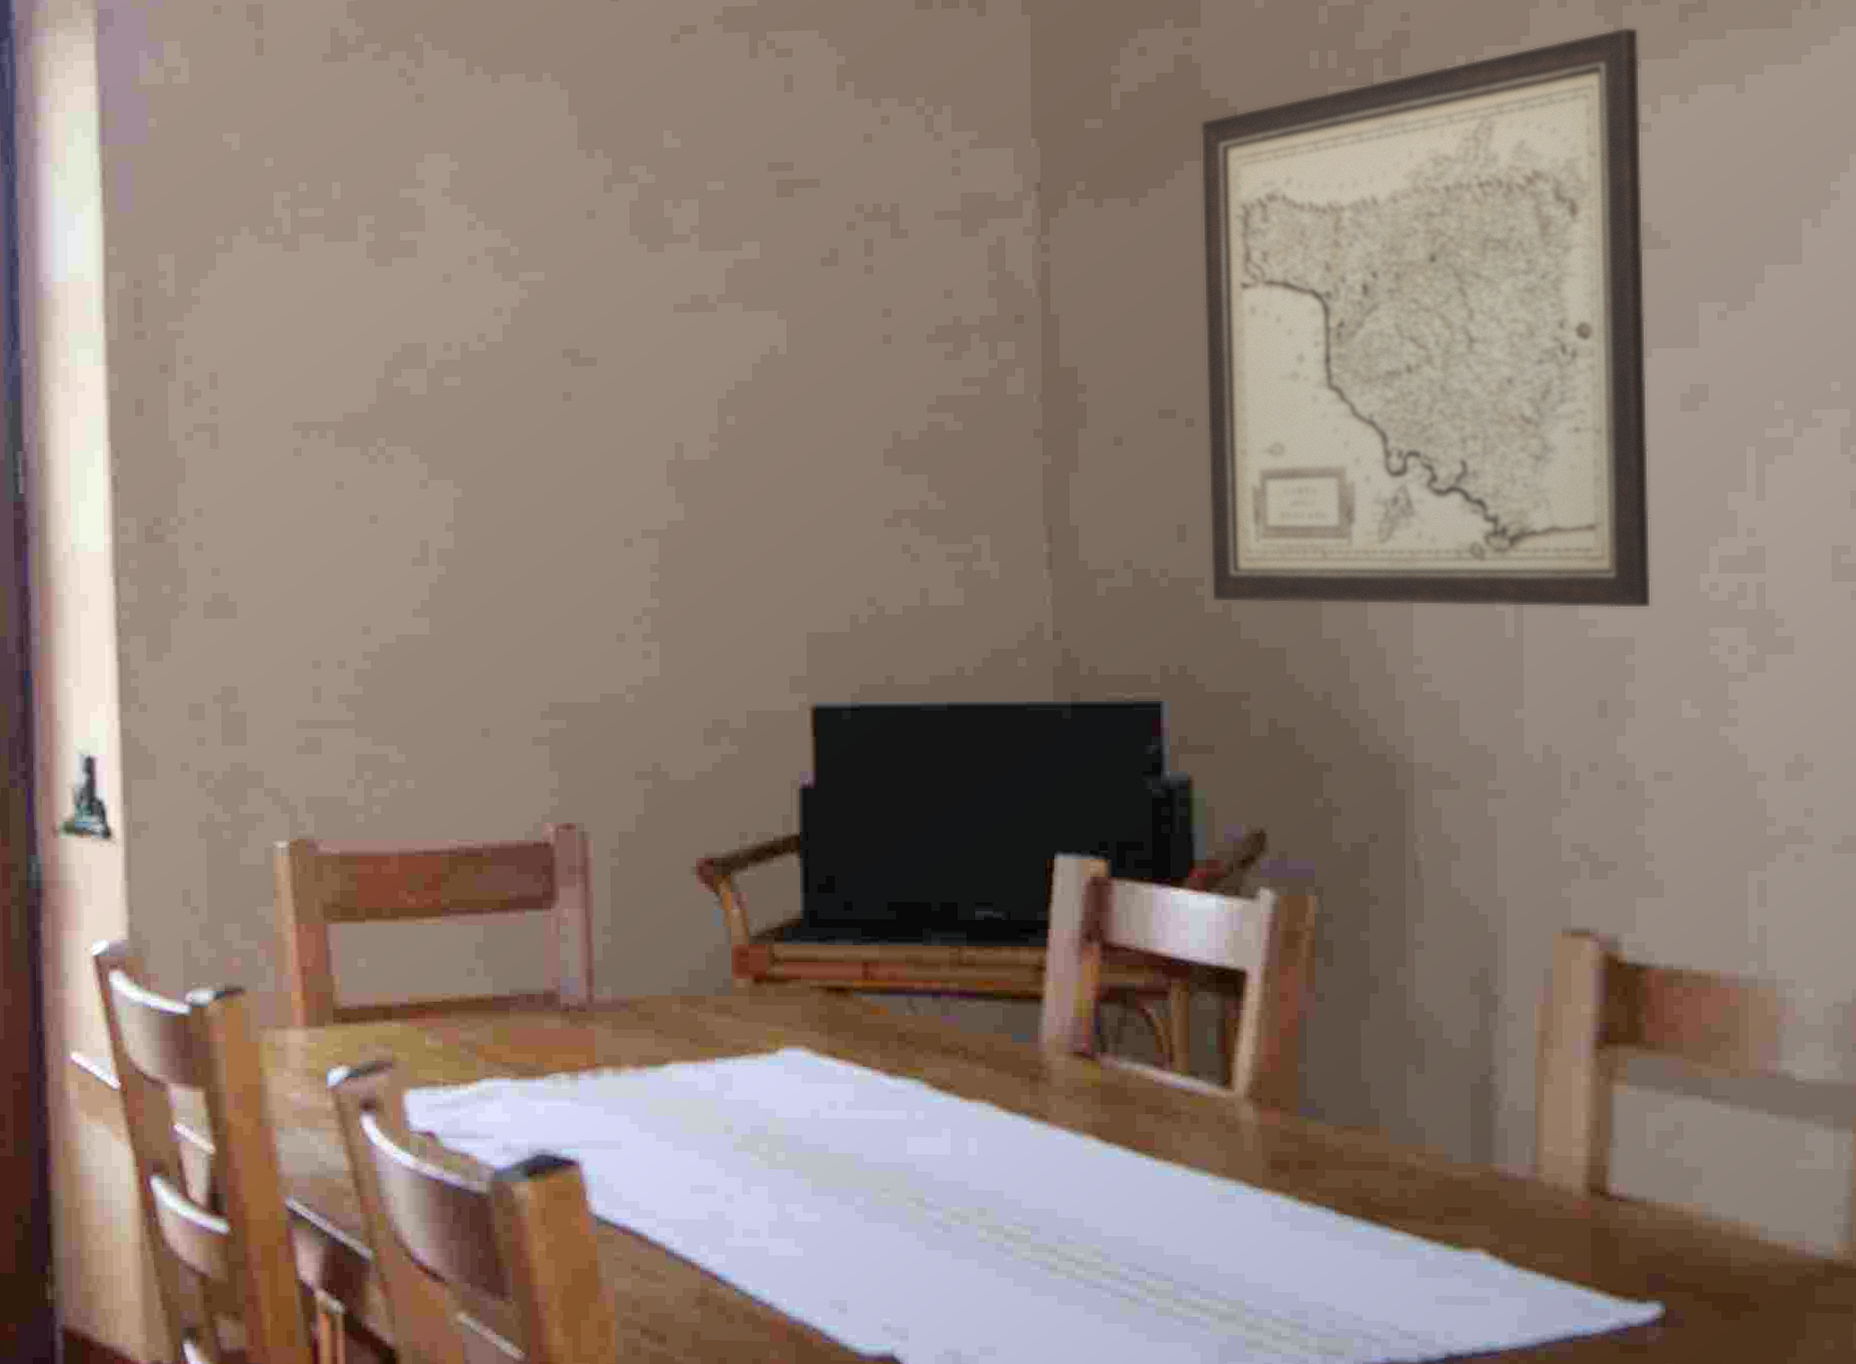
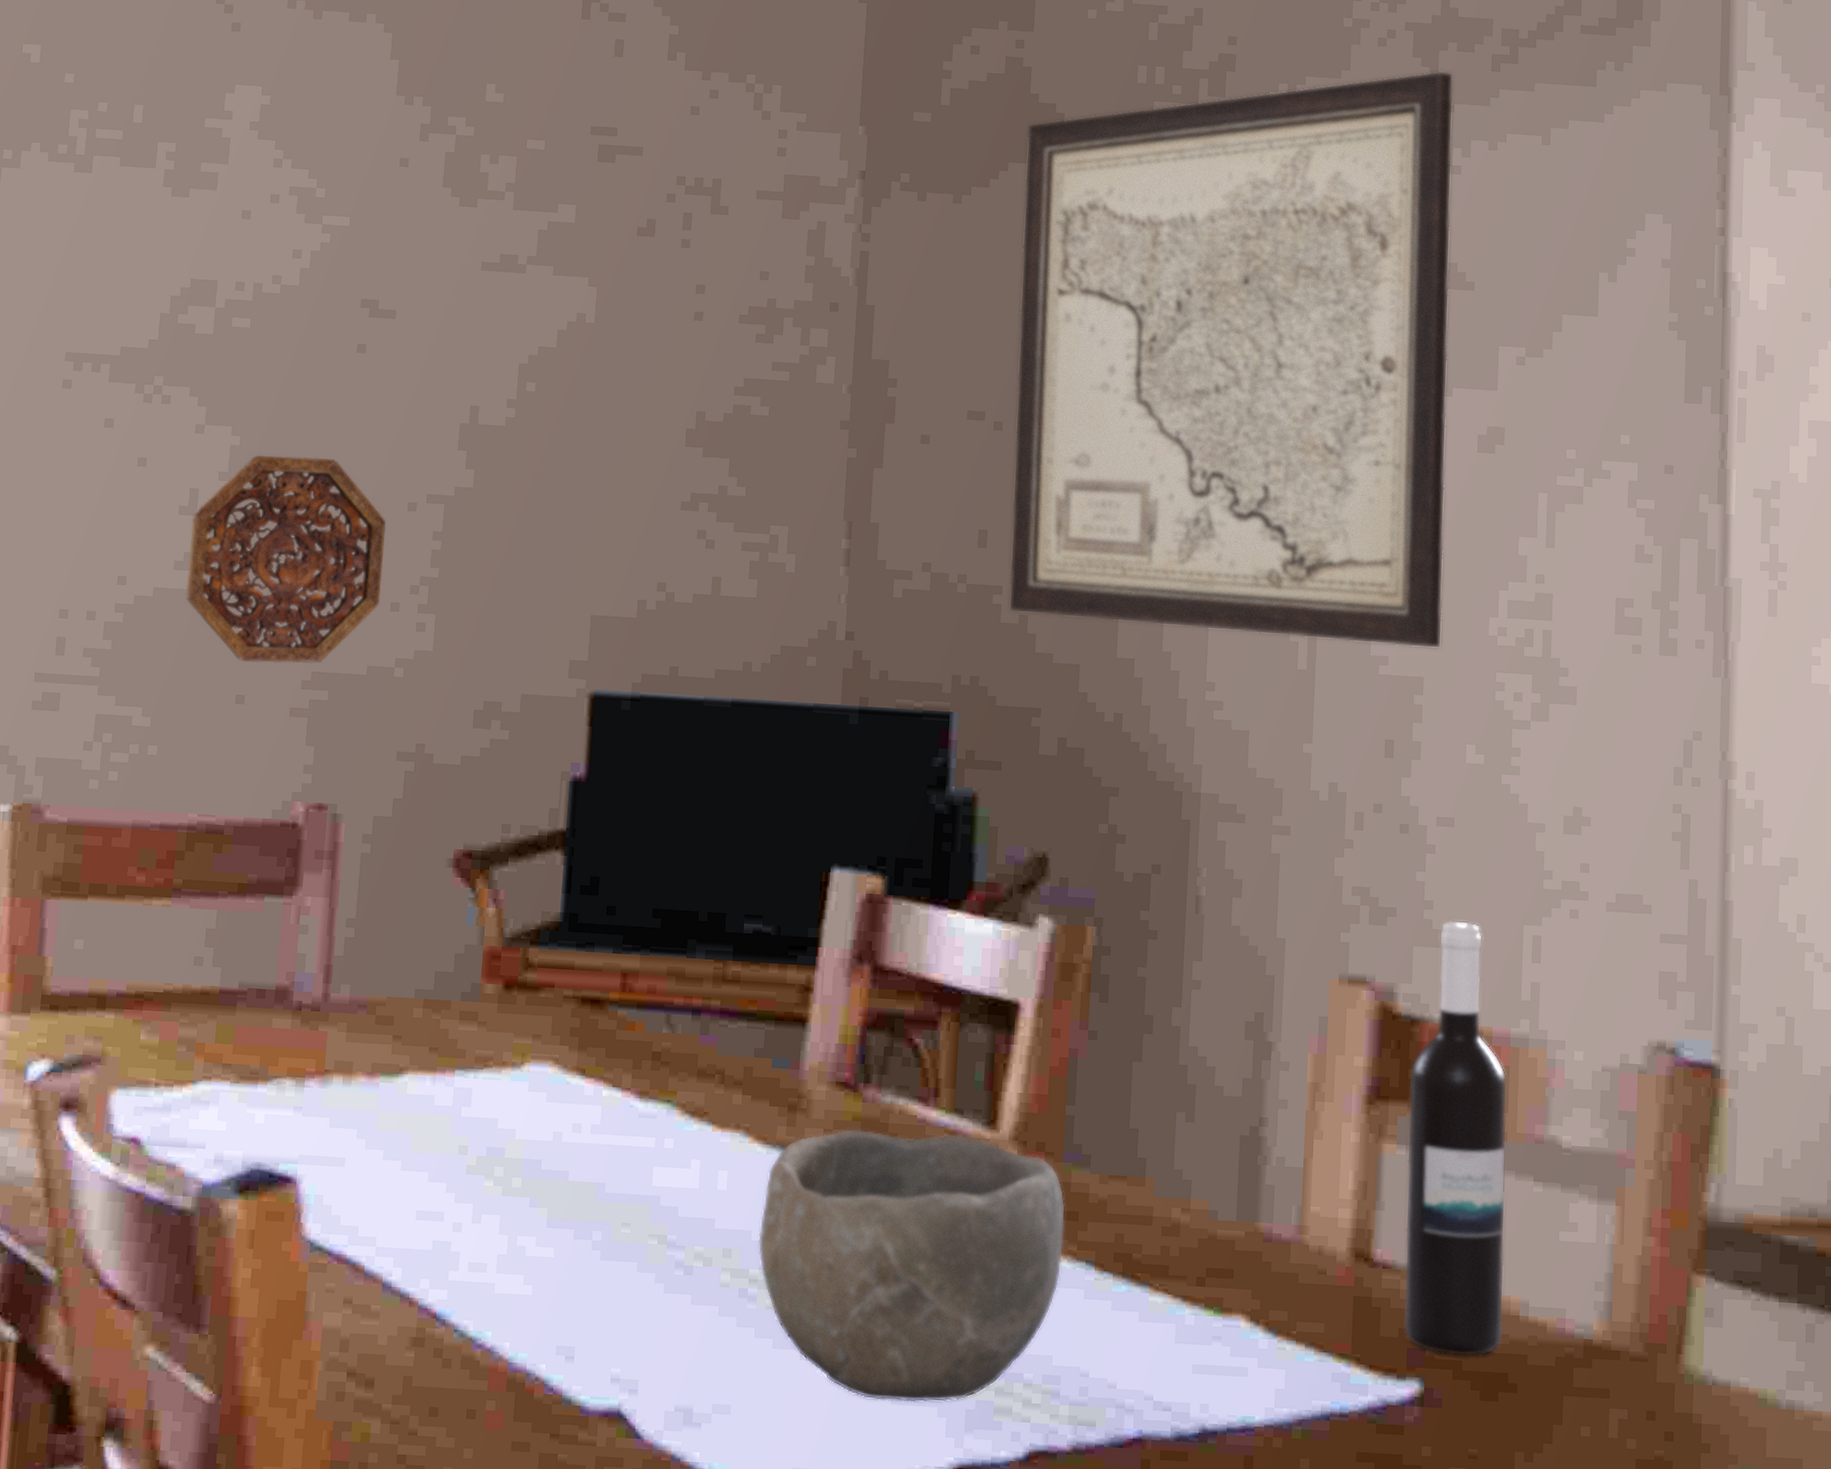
decorative platter: none [425,503,606,698] -> present [185,455,386,664]
bowl: none [1010,1094,1304,1339] -> present [758,1128,1066,1403]
wine bottle: none [1638,871,1742,1279] -> present [1403,920,1508,1357]

